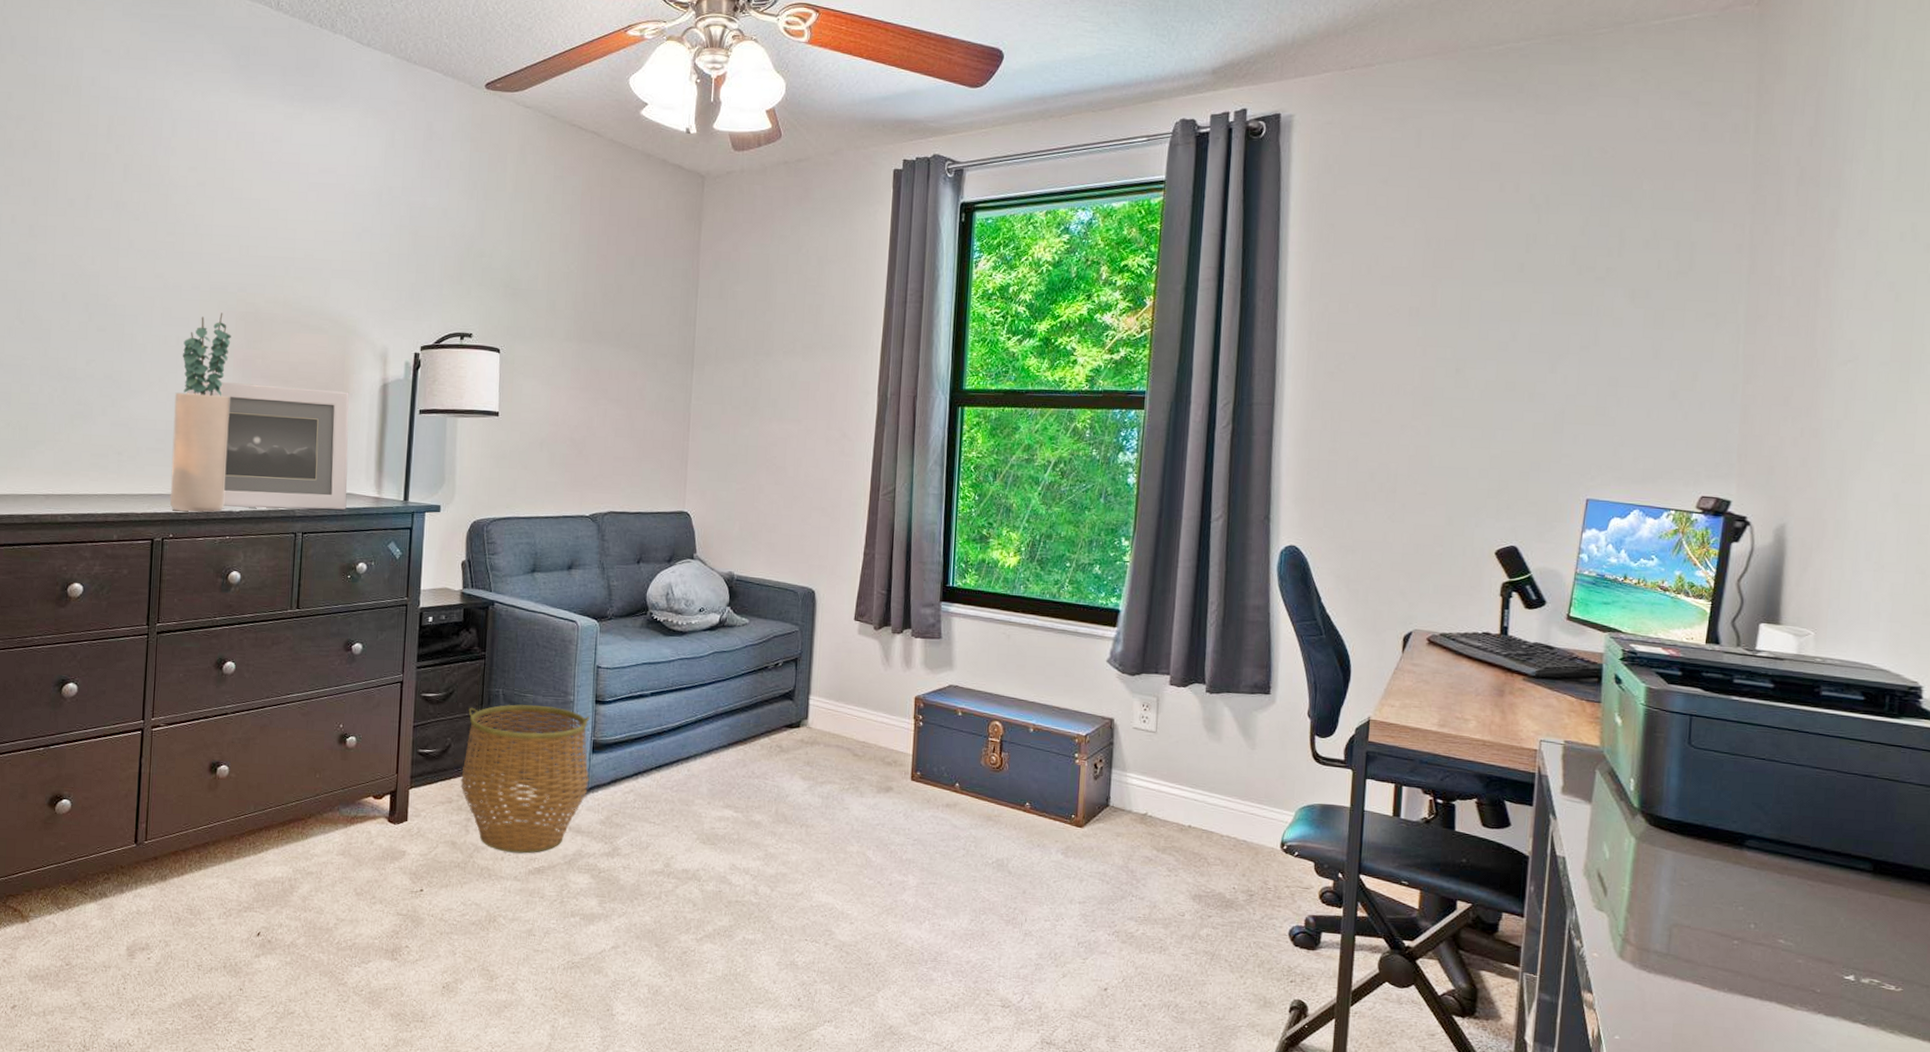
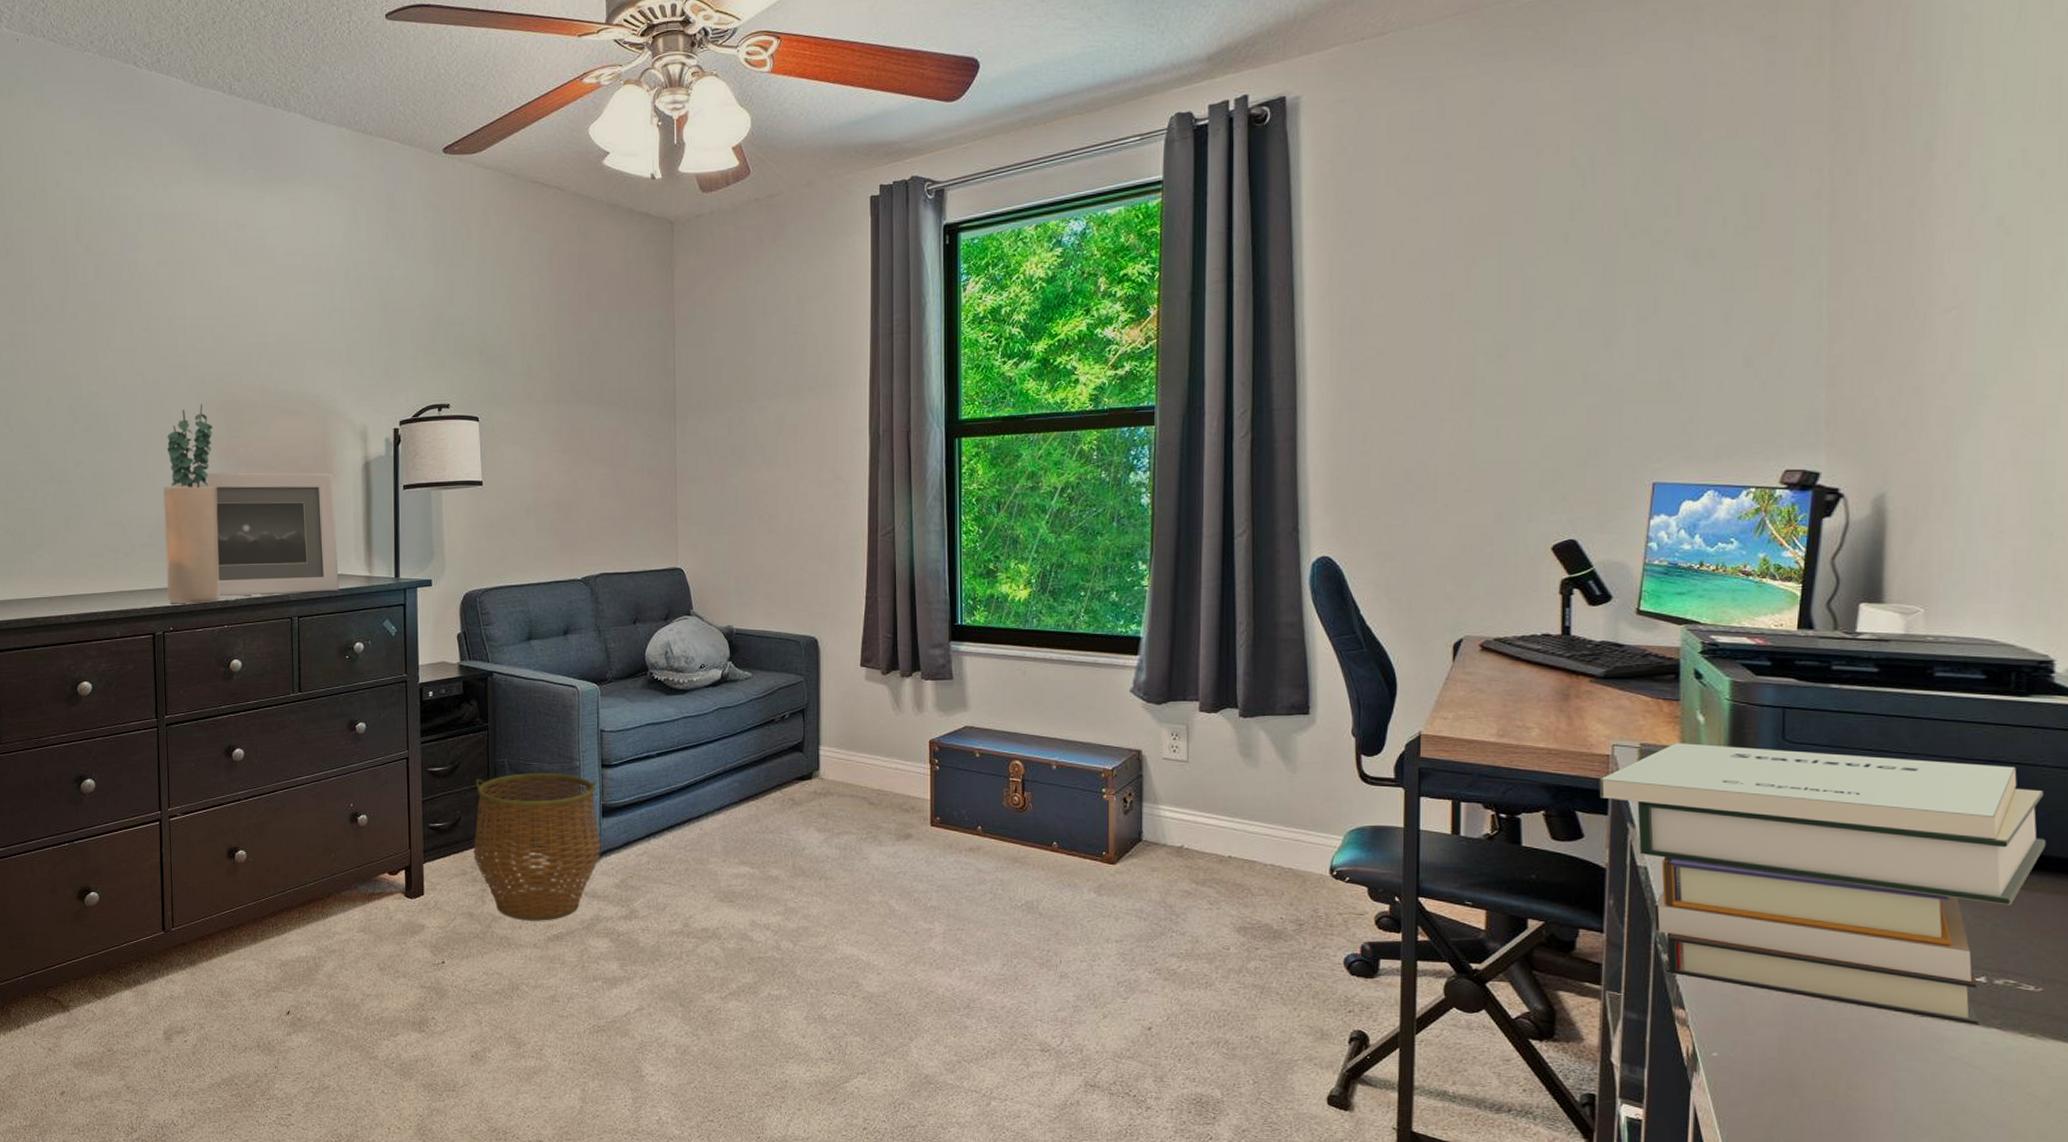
books: none [1526,742,1910,1021] -> present [1599,743,2047,1026]

